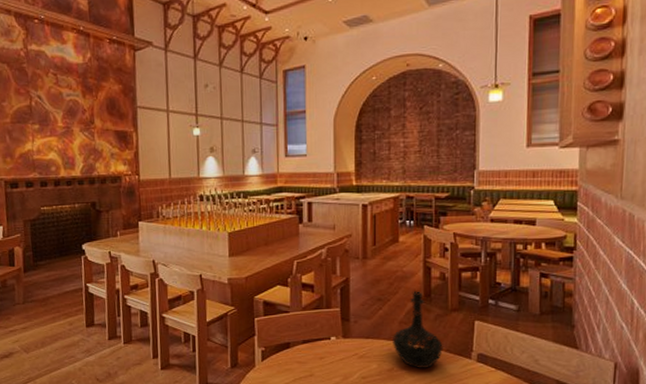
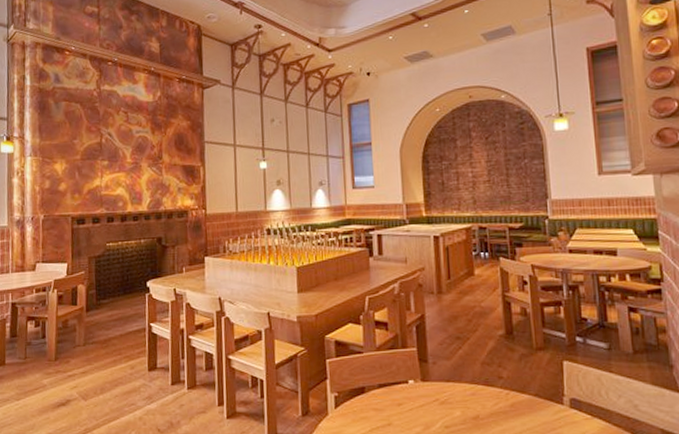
bottle: present [393,291,443,368] -> none [476,328,532,416]

